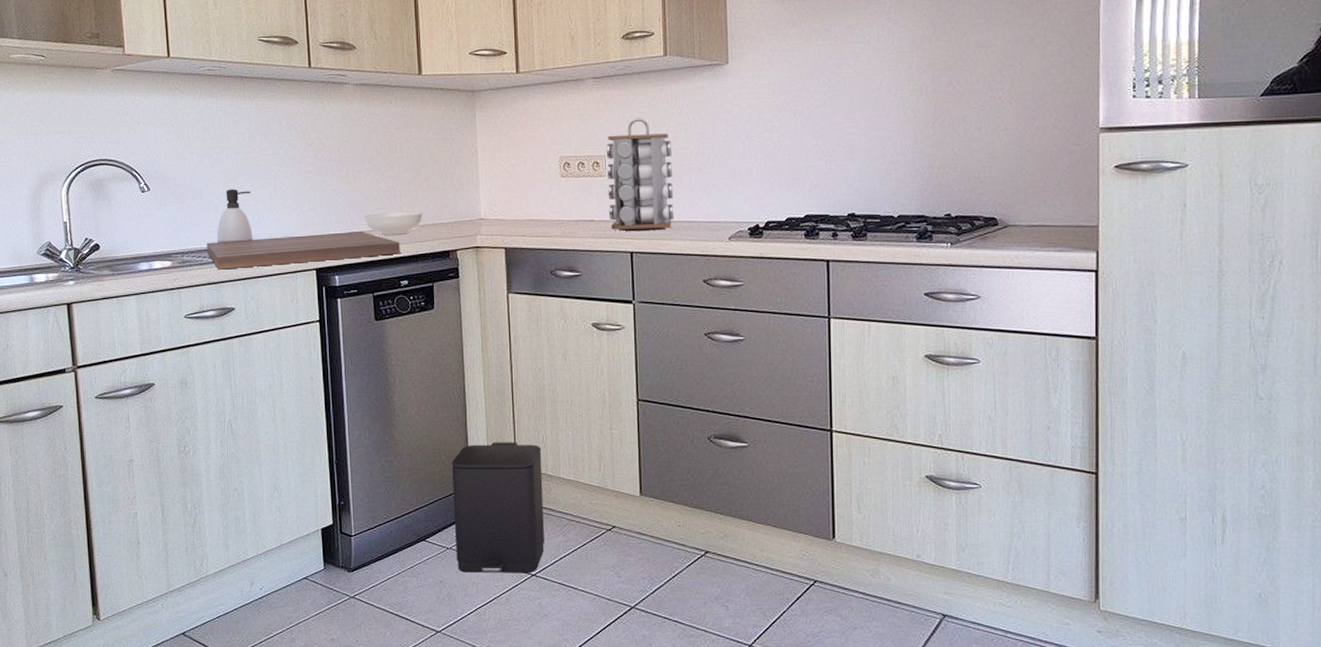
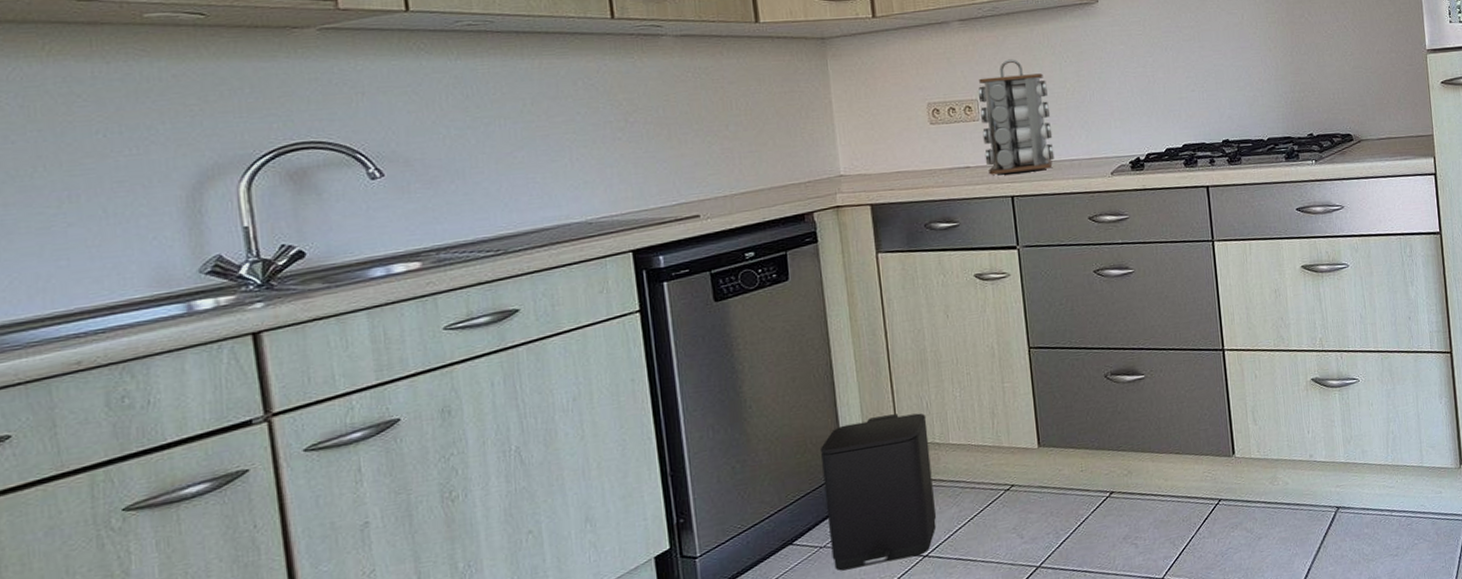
cutting board: present [207,232,400,270] -> none [474,202,743,265]
soap dispenser: present [217,189,253,243] -> none [488,165,542,233]
bowl: present [363,212,423,236] -> none [693,173,770,204]

